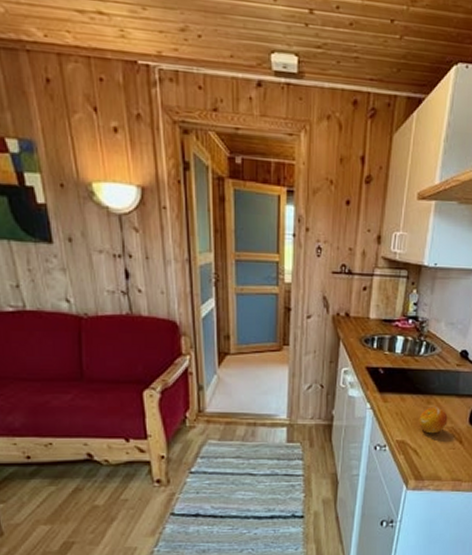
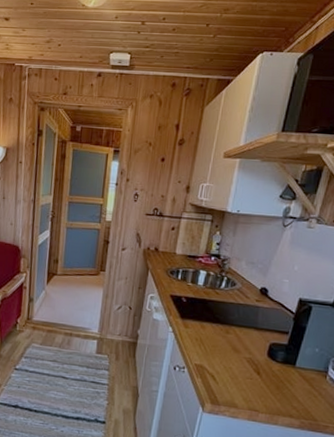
fruit: present [419,407,448,434] -> none [217,336,246,362]

